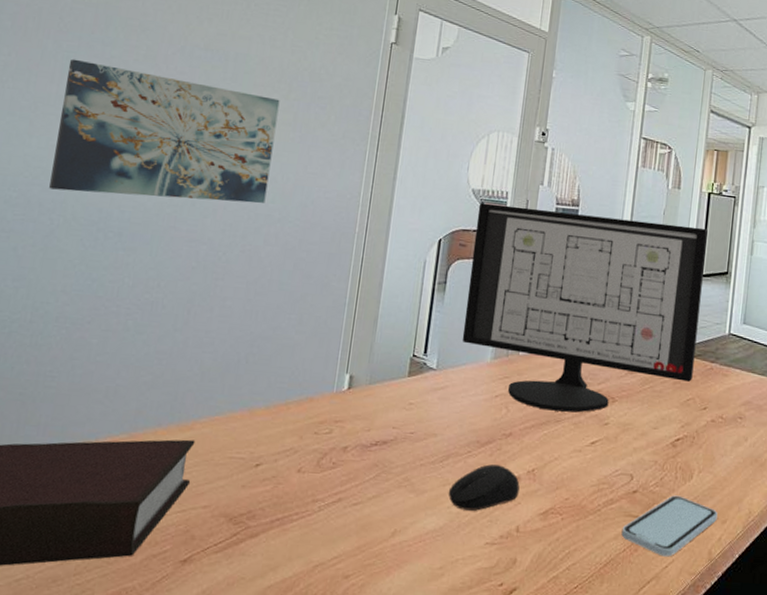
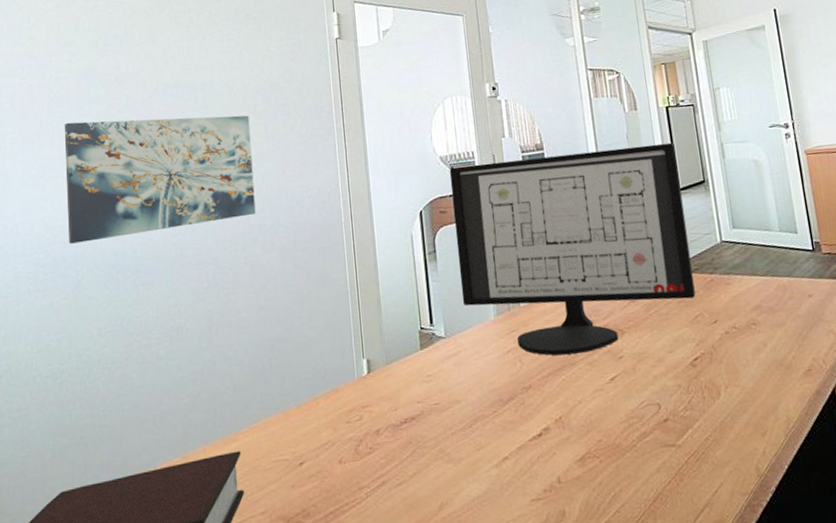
computer mouse: present [448,464,520,511] -> none [483,419,552,471]
smartphone: present [621,495,718,557] -> none [662,415,756,482]

